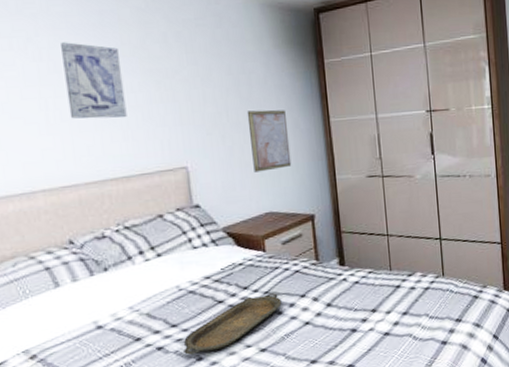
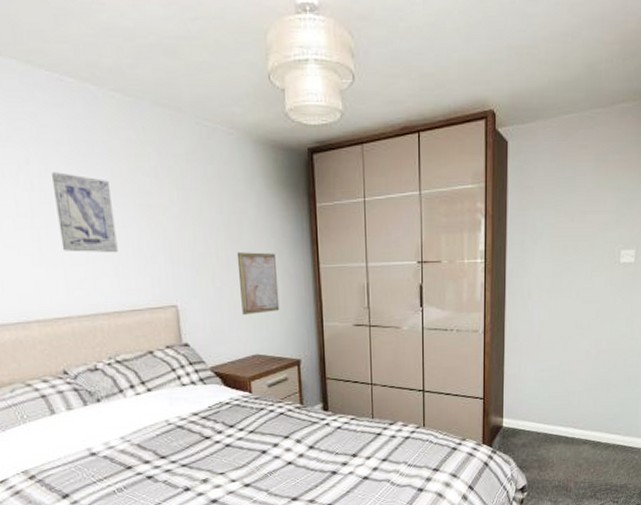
serving tray: present [184,293,282,355] -> none [172,433,266,485]

